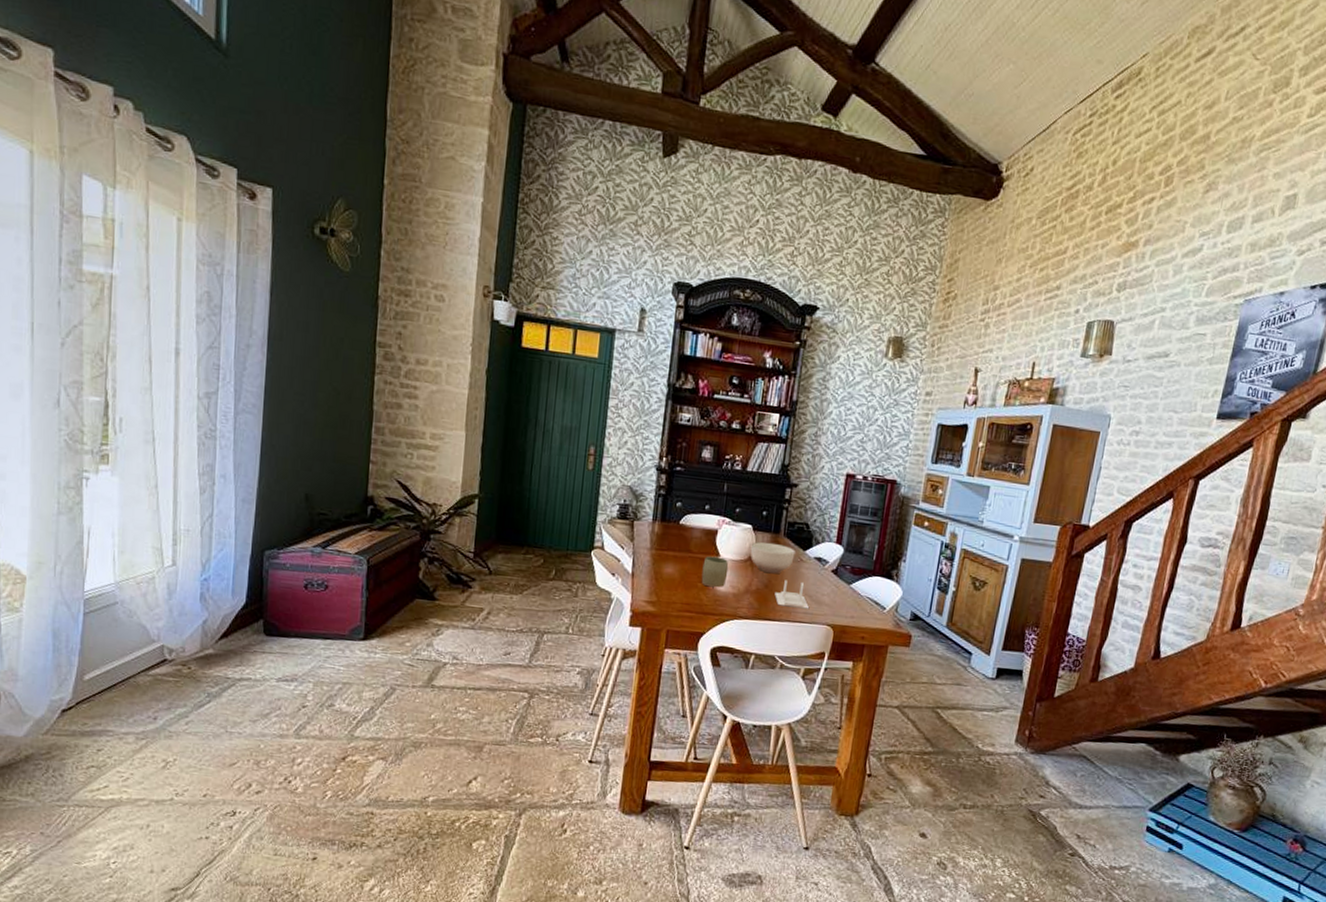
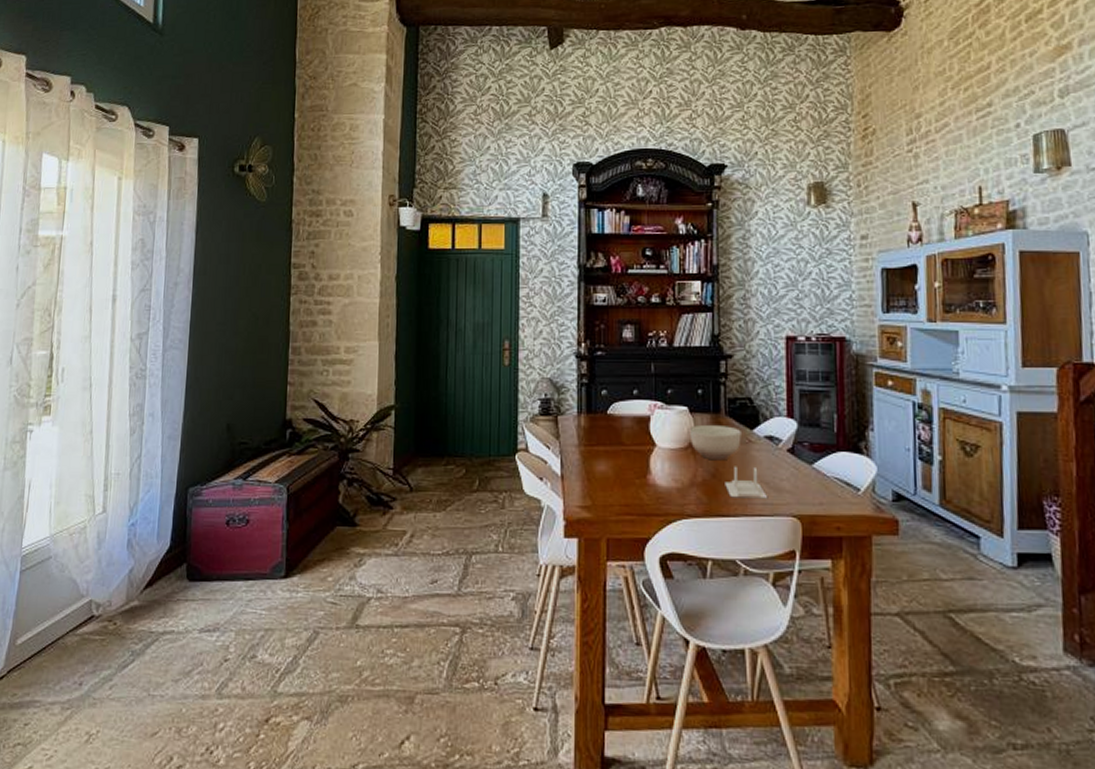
mug: present [701,556,729,588] -> none [638,447,668,483]

